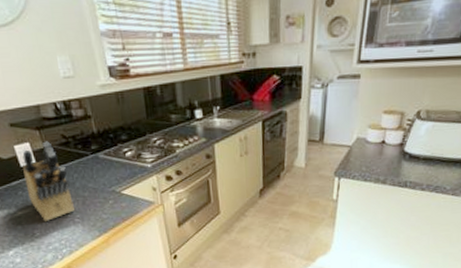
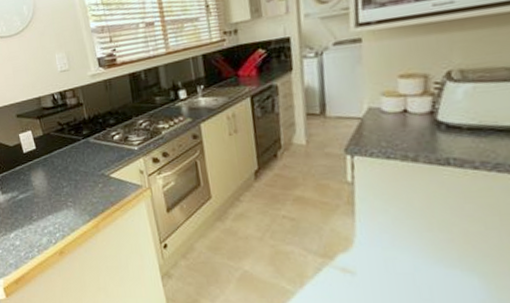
knife block: present [22,141,76,221] -> none [25,128,68,205]

